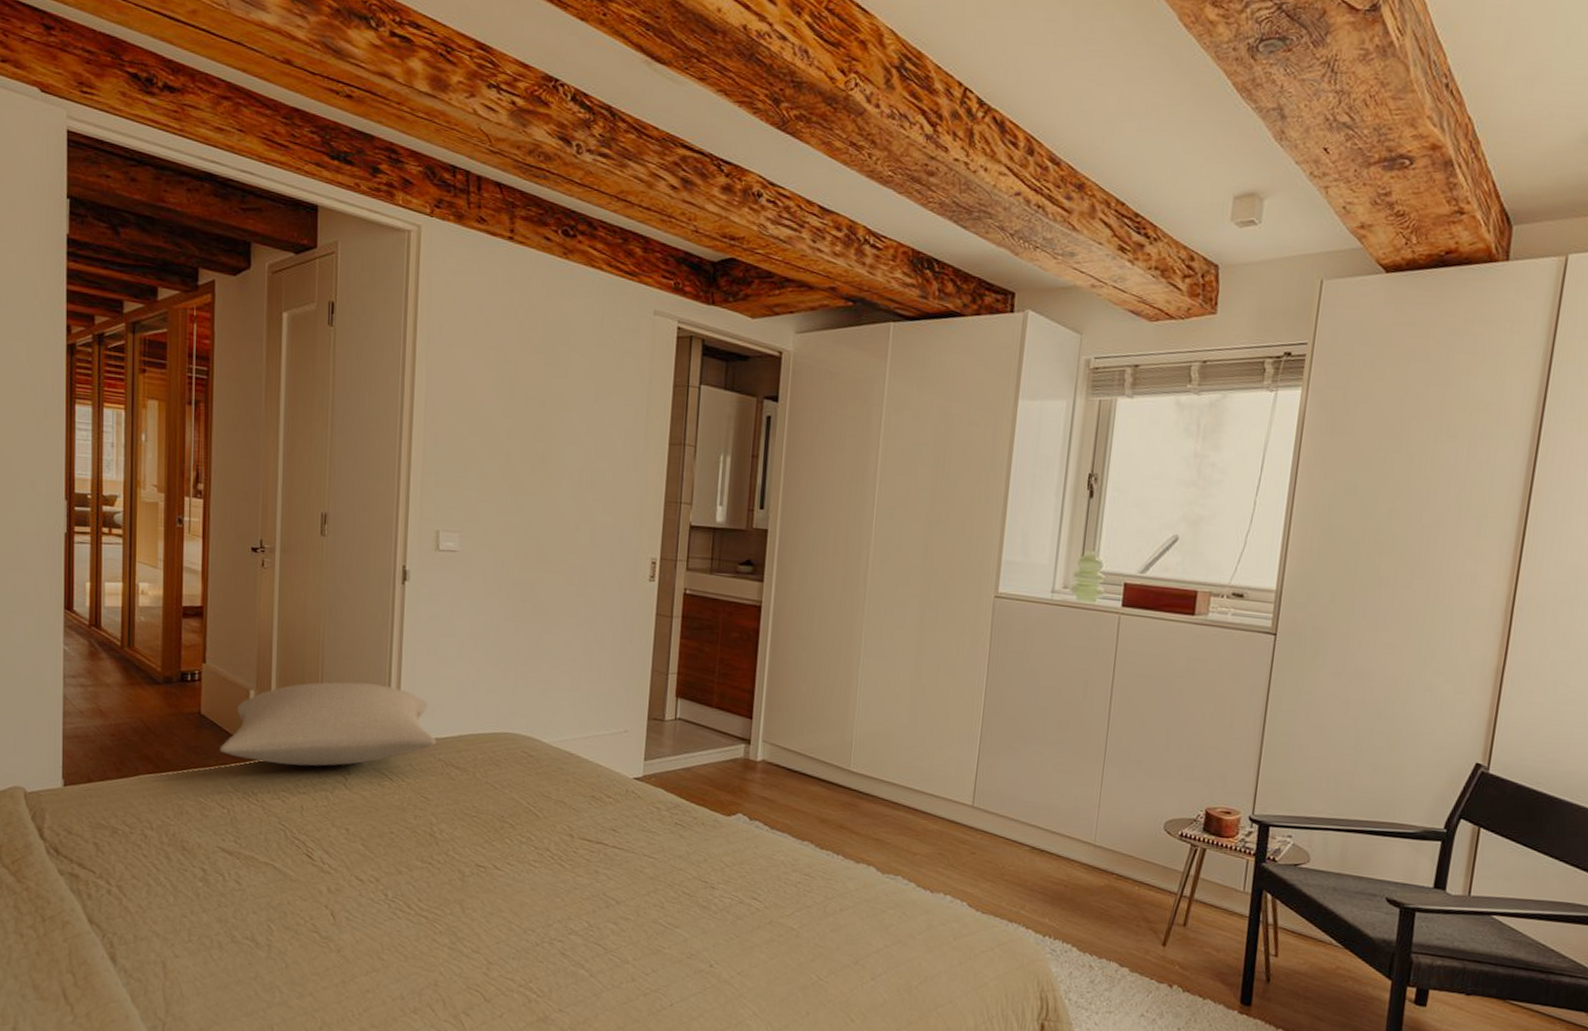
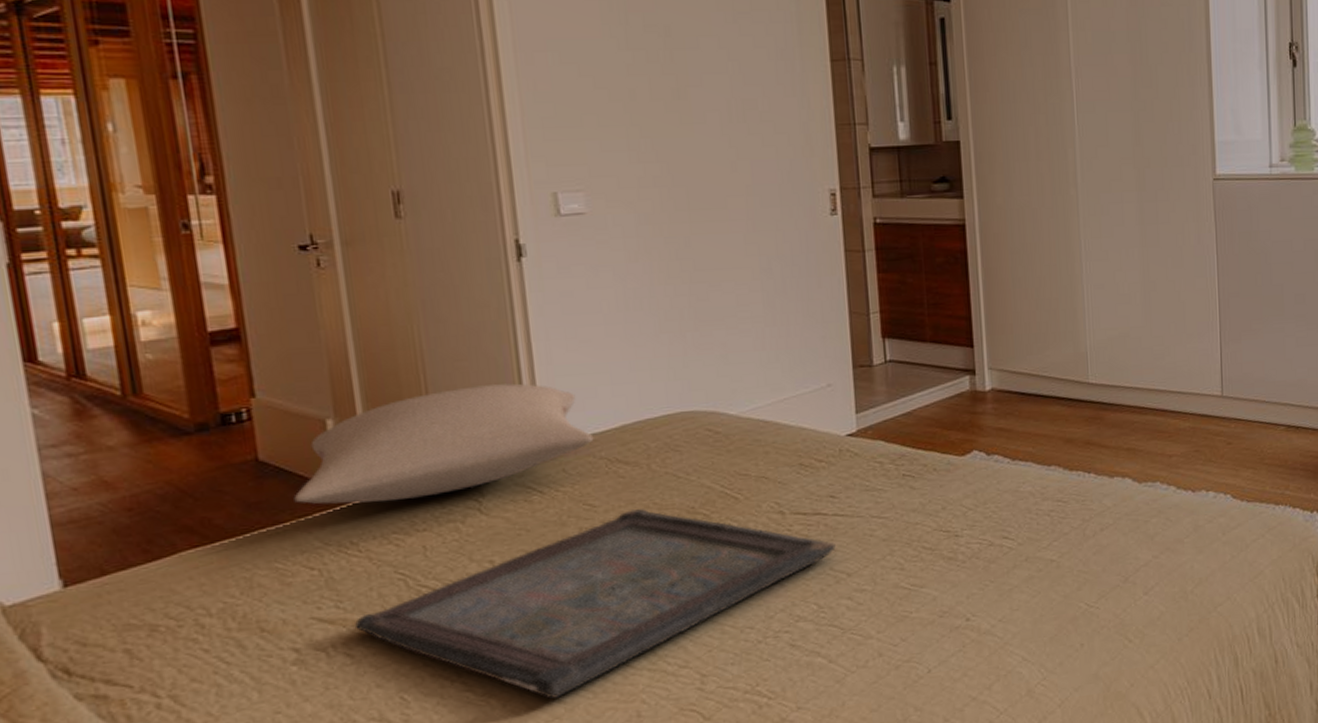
serving tray: none [245,808,611,954] -> present [354,509,836,699]

